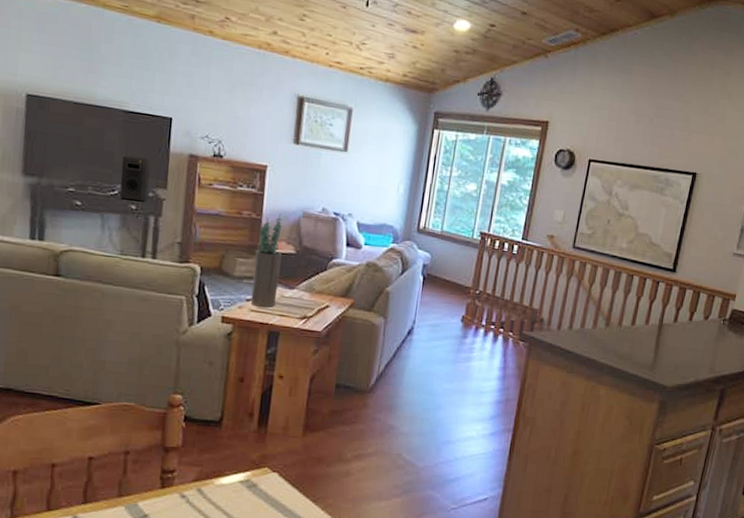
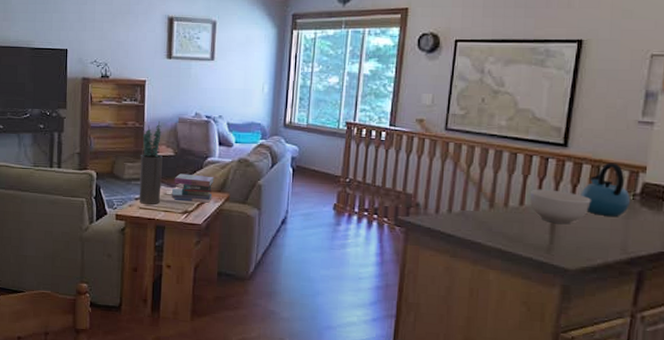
speaker: present [120,156,150,202] -> none [31,85,53,121]
books: none [290,274,339,309] -> present [172,173,215,203]
bowl: none [640,310,690,345] -> present [530,189,591,225]
kettle: none [682,289,721,339] -> present [580,162,631,216]

